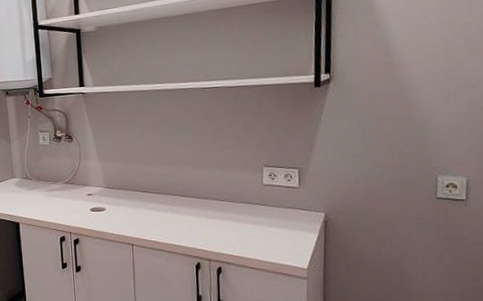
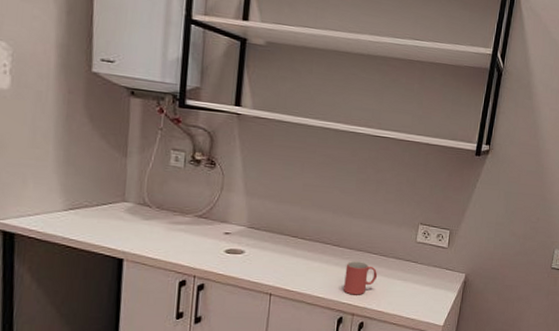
mug: none [195,209,228,242] -> present [344,261,378,295]

